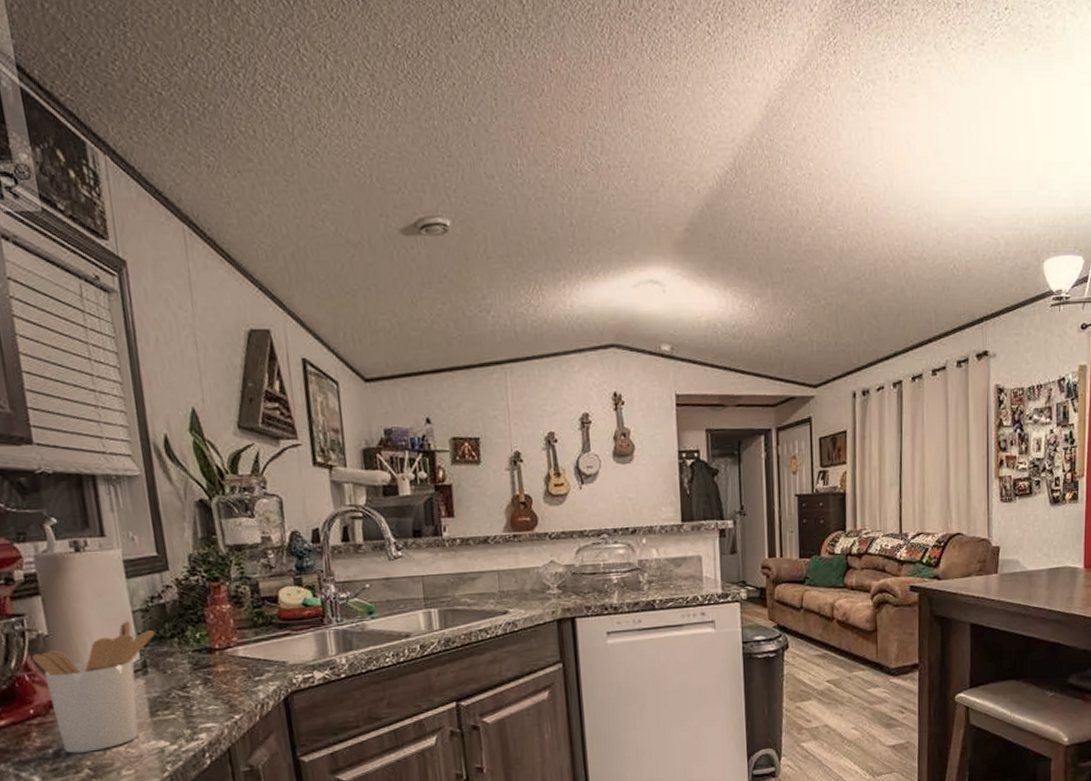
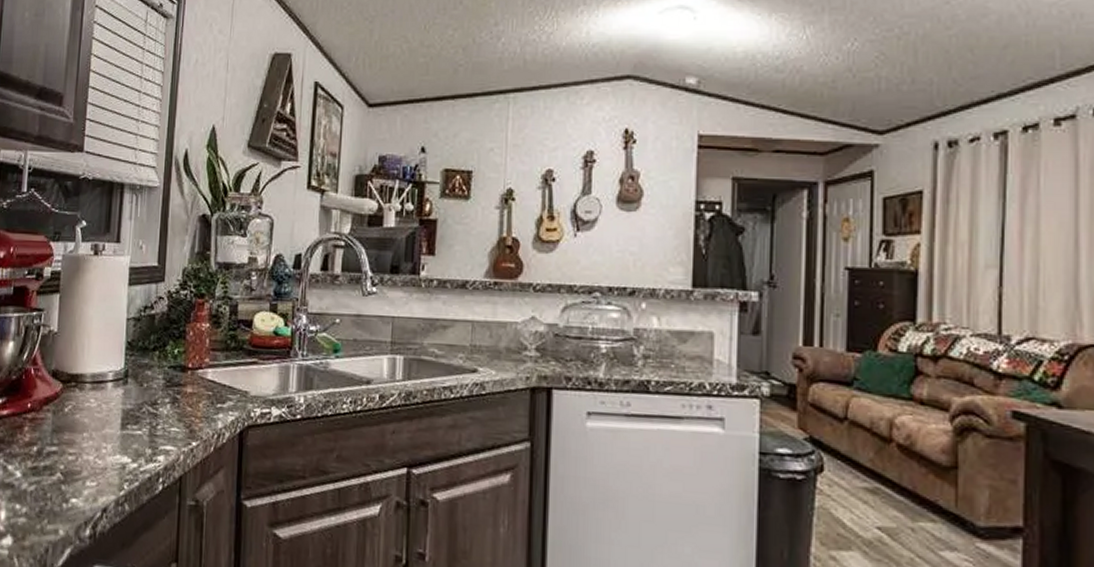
utensil holder: present [31,621,155,754] -> none [40,328,141,456]

